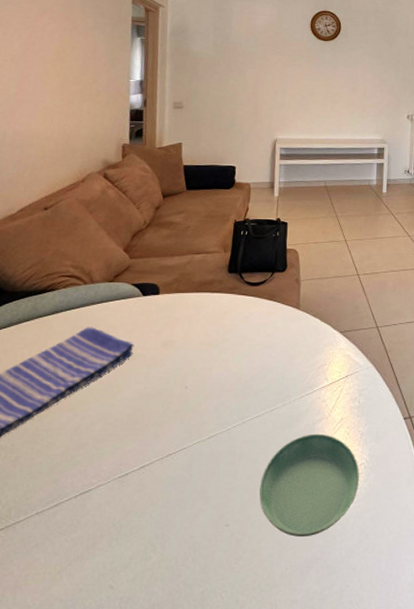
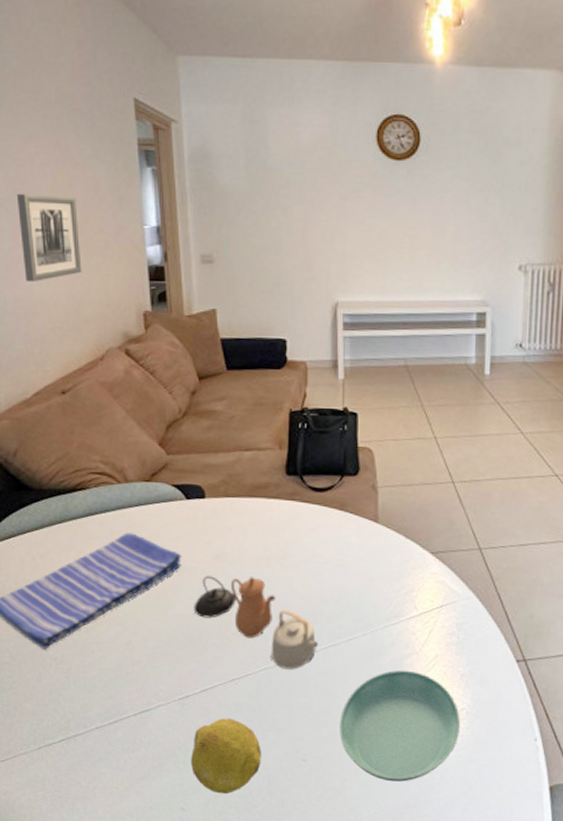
wall art: none [25,52,77,120] -> present [16,193,82,283]
fruit: none [123,492,190,567] -> present [191,718,261,795]
teapot: none [140,360,246,441] -> present [193,576,319,669]

